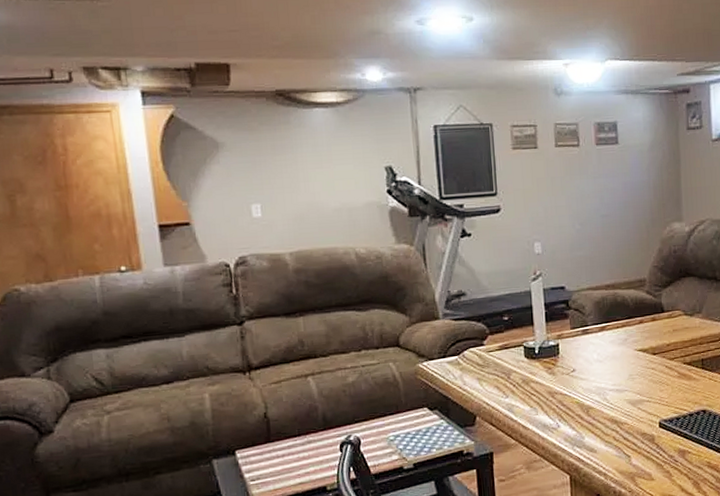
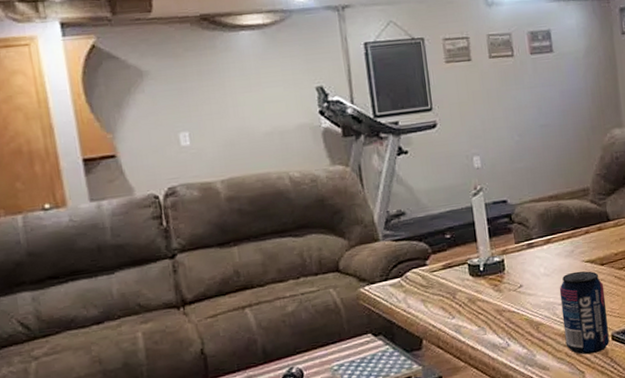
beverage can: none [611,359,657,440] -> present [559,271,610,355]

